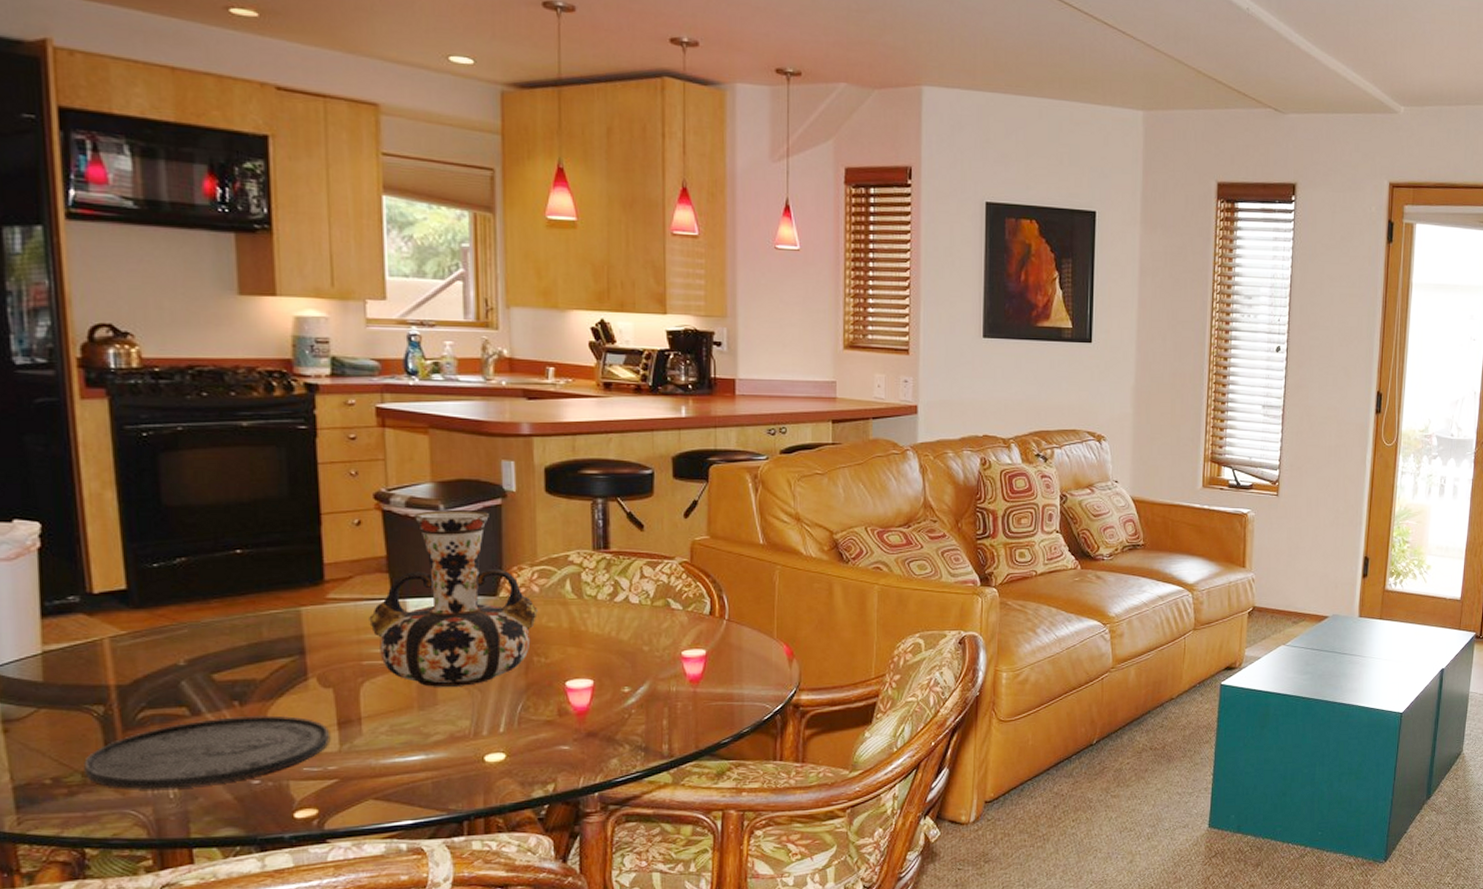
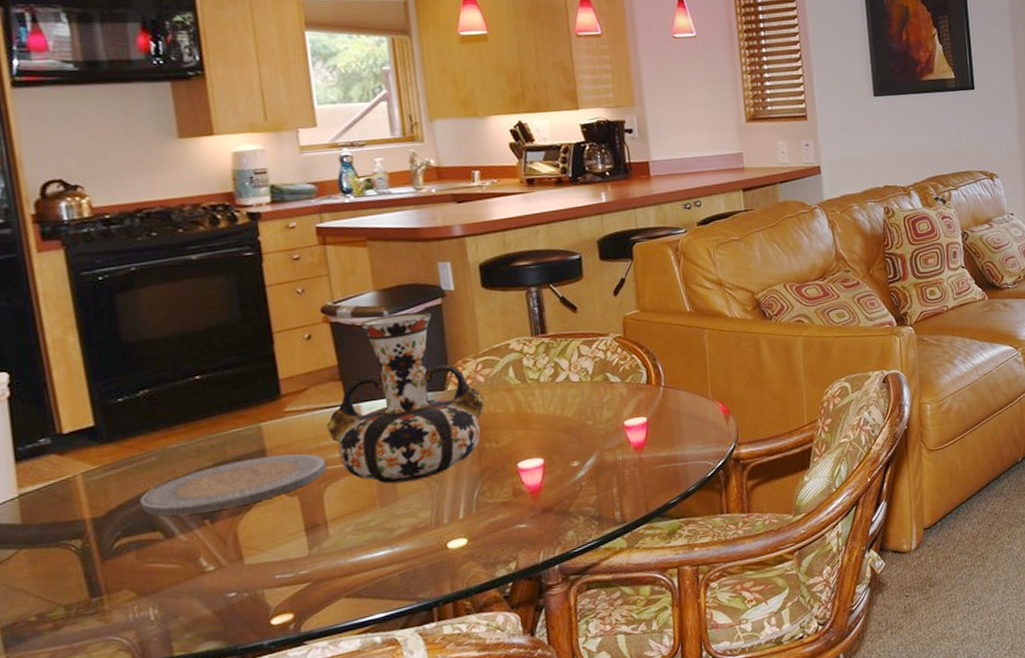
plate: present [84,715,329,790] -> none [66,528,299,617]
plate: none [168,642,366,694] -> present [140,453,327,516]

